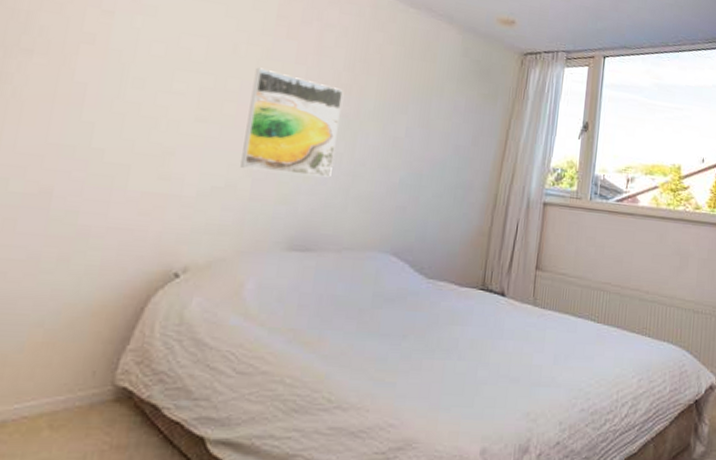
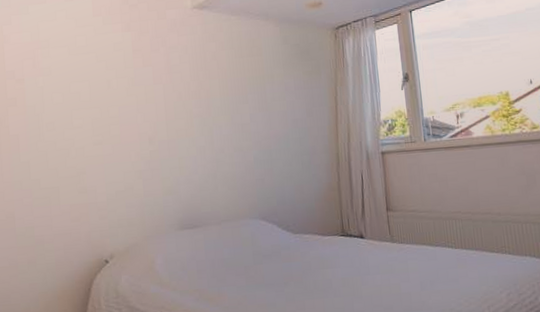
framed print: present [240,67,343,178] -> none [126,94,200,173]

